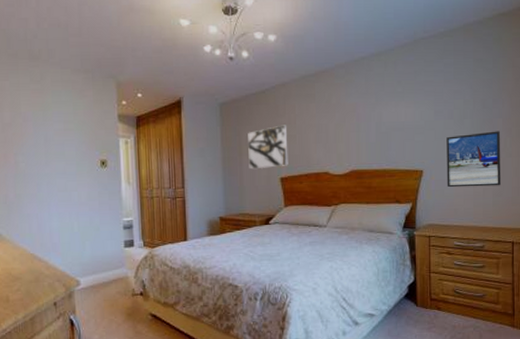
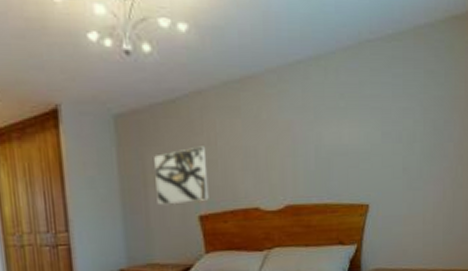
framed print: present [446,131,501,188] -> none [395,157,452,225]

